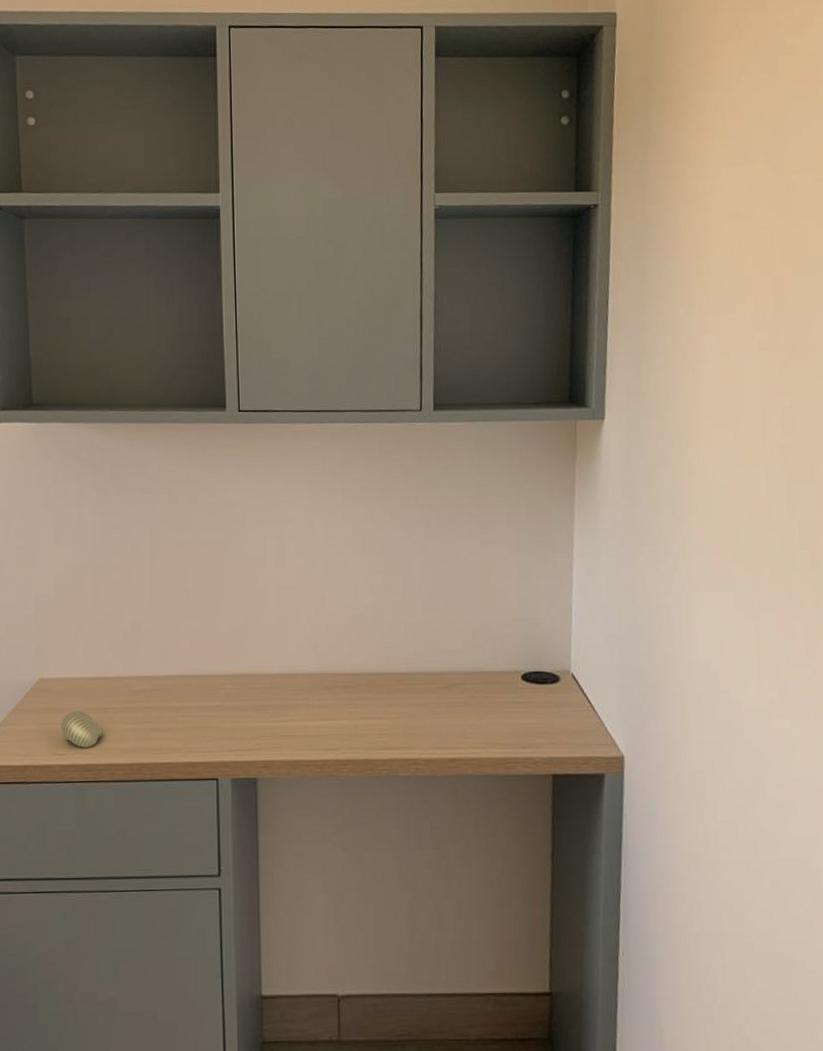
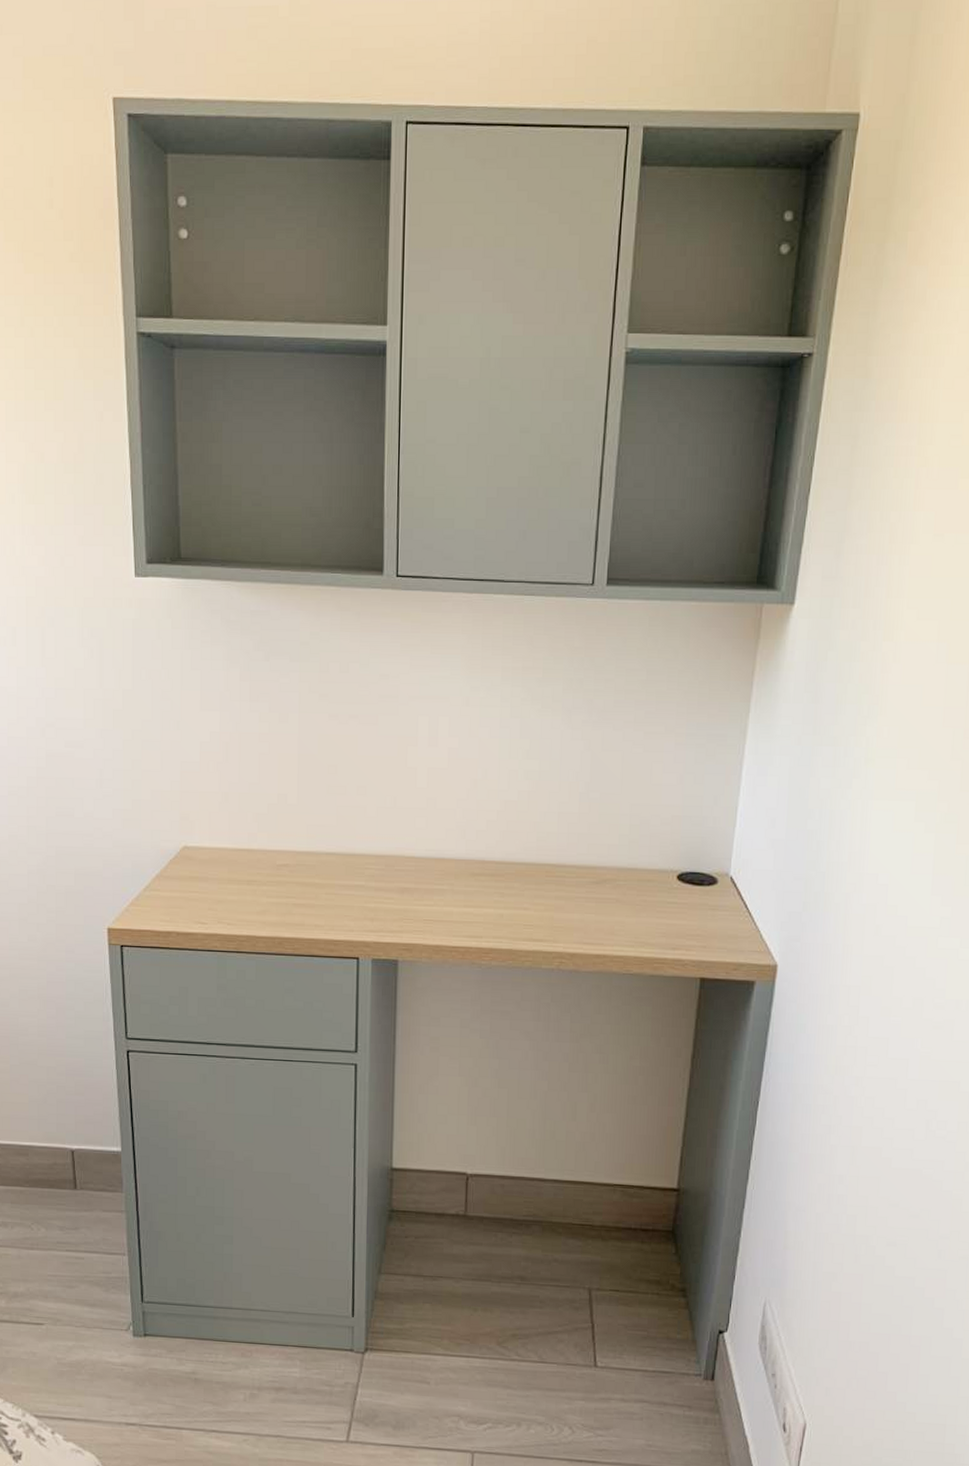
decorative egg: present [60,711,103,748] -> none [203,881,246,918]

